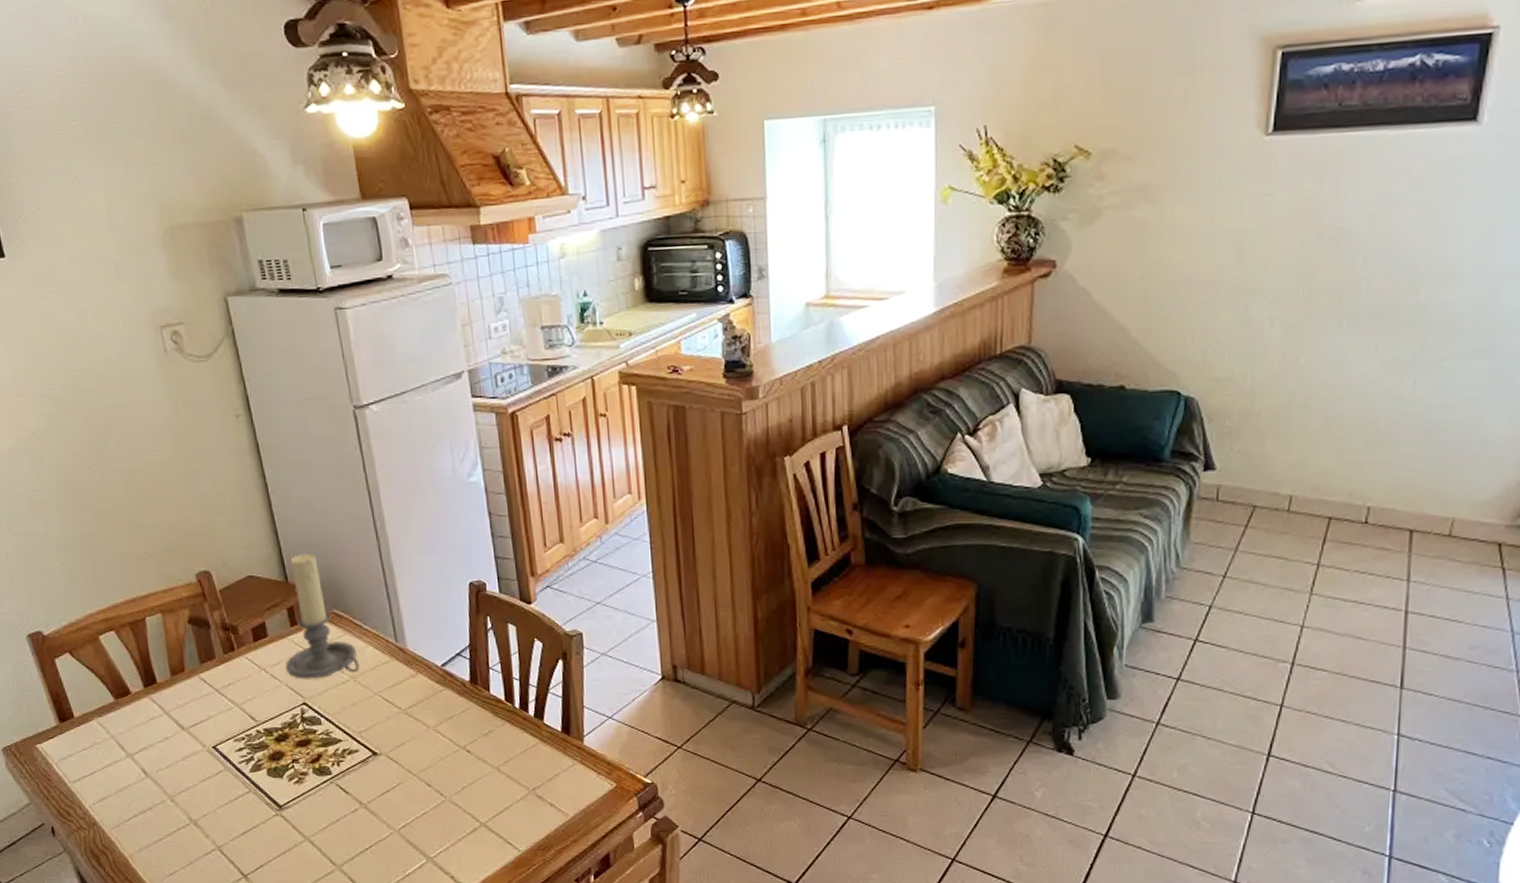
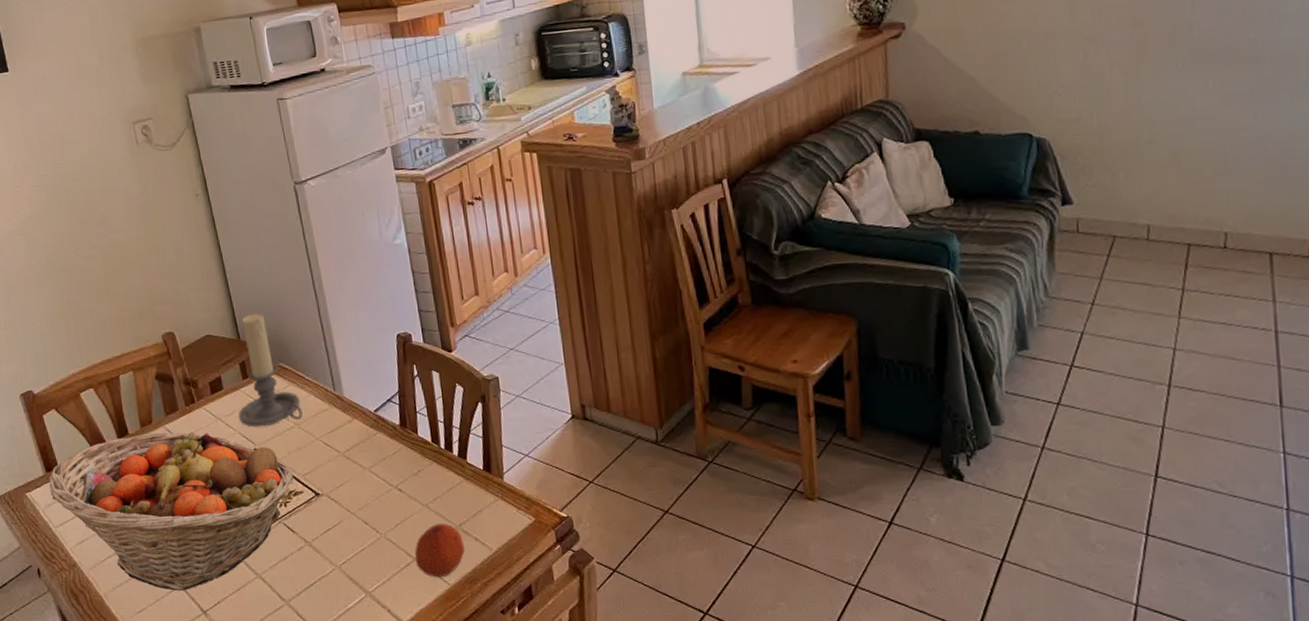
fruit basket: none [63,682,349,853] -> present [49,432,294,591]
fruit: none [482,786,538,844] -> present [414,523,465,578]

